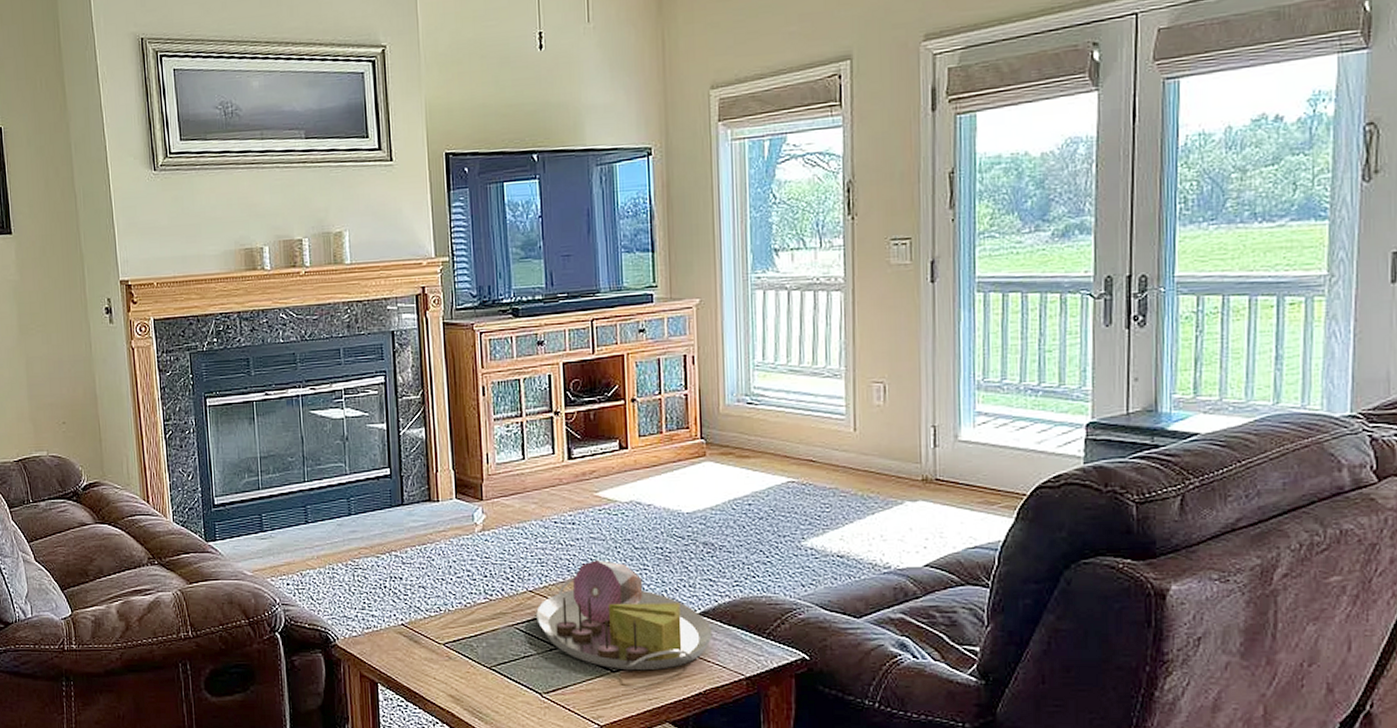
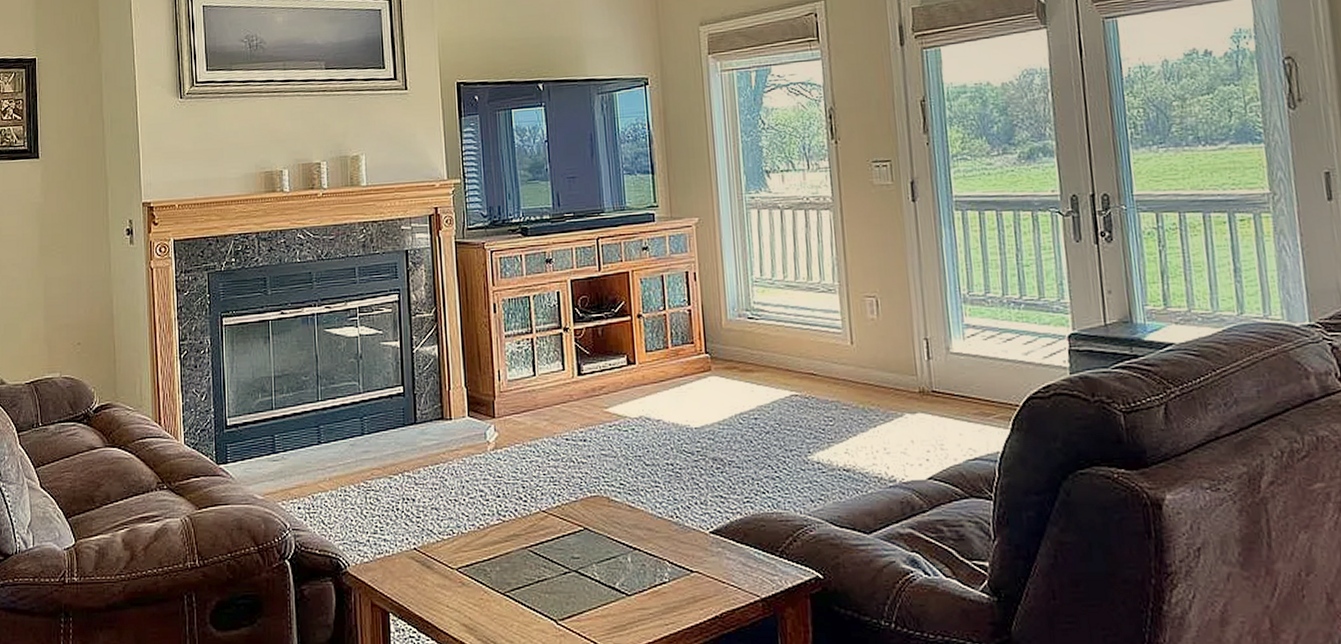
serving tray: present [536,560,713,671] -> none [550,478,726,594]

